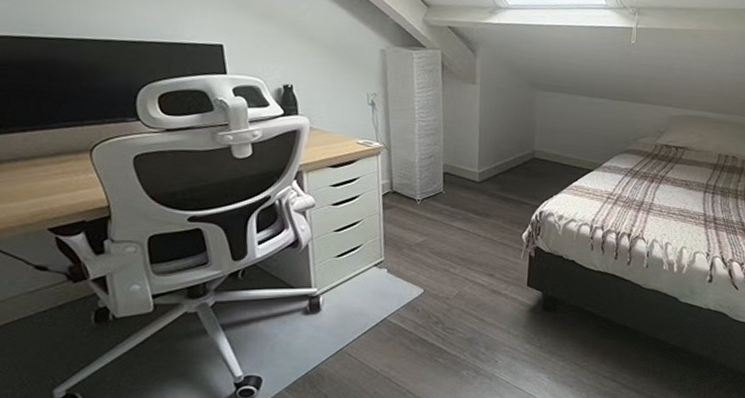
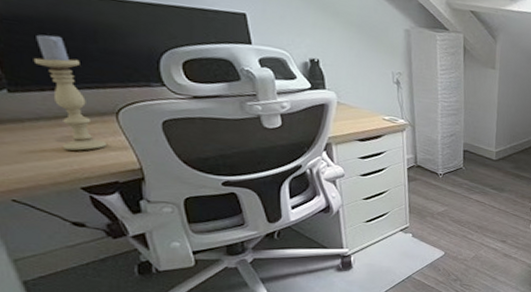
candle holder: none [19,75,78,190] -> present [33,32,106,151]

